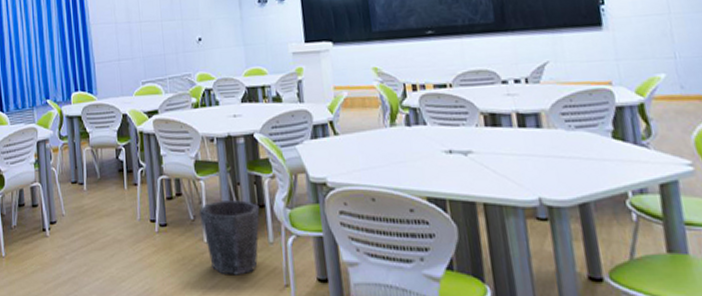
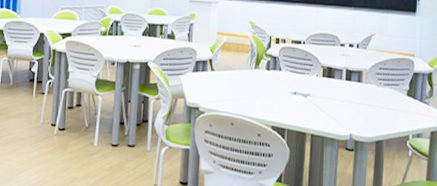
waste bin: present [199,200,260,275] -> none [94,114,144,175]

